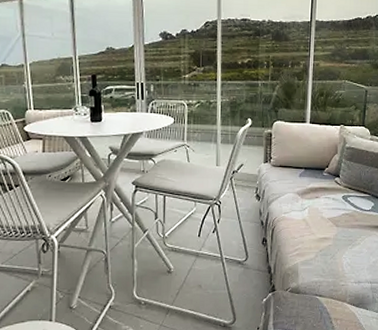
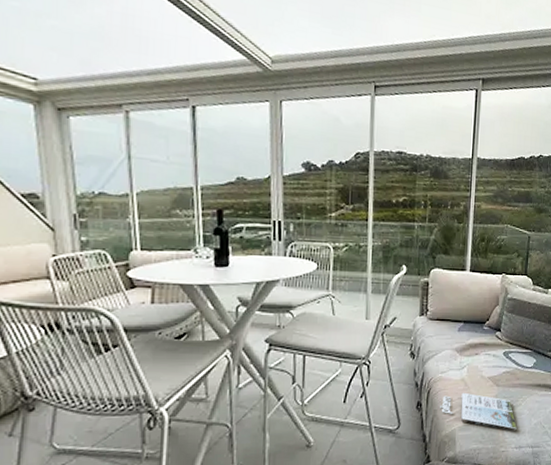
magazine: none [282,231,356,268] -> present [439,392,517,432]

